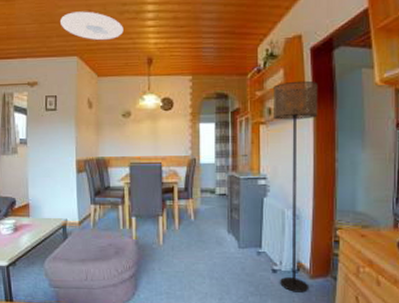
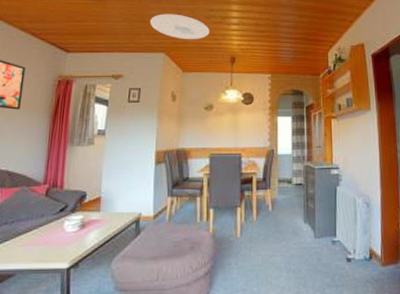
floor lamp: present [274,80,318,293] -> none [342,81,382,281]

